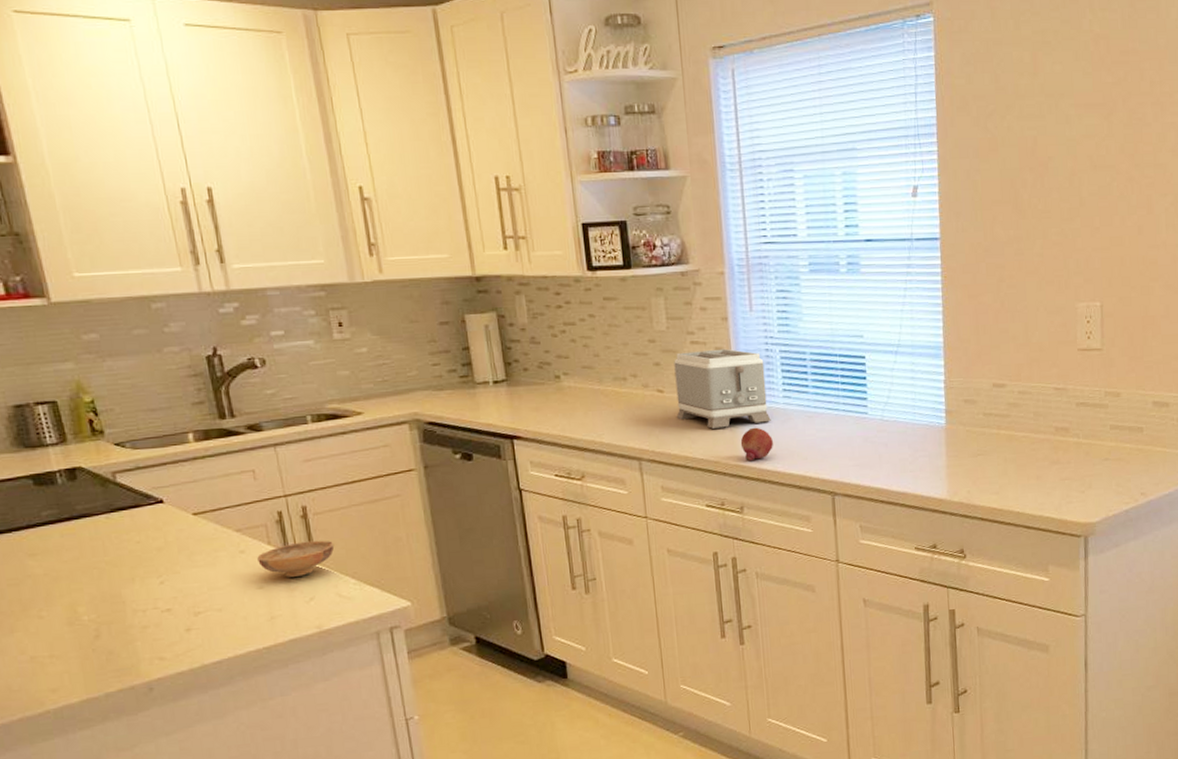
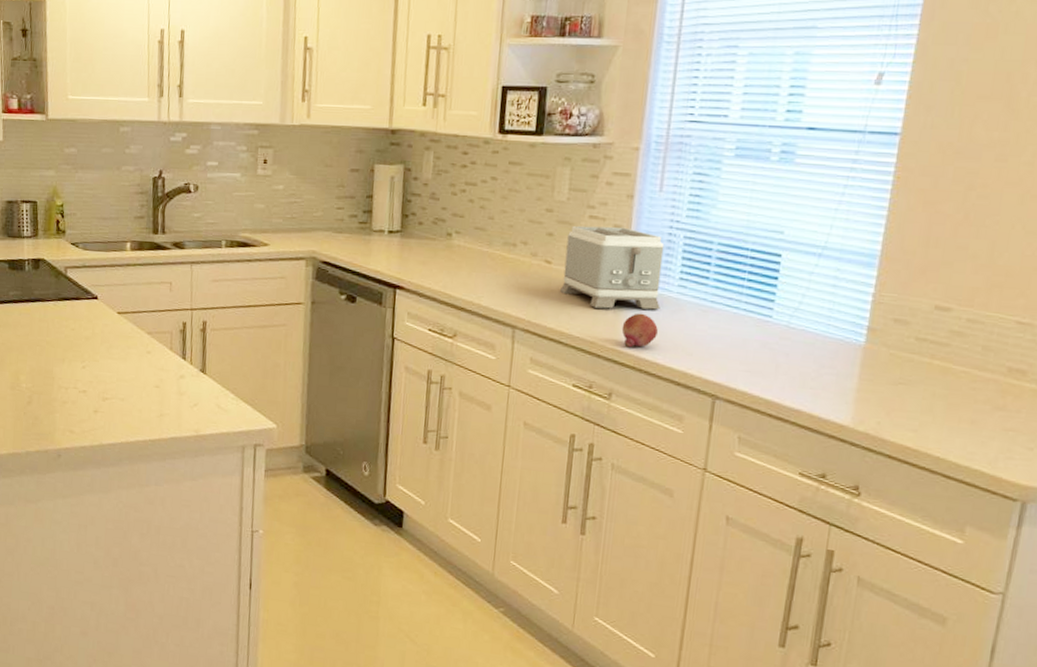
bowl: present [257,540,335,577] -> none [159,352,223,383]

